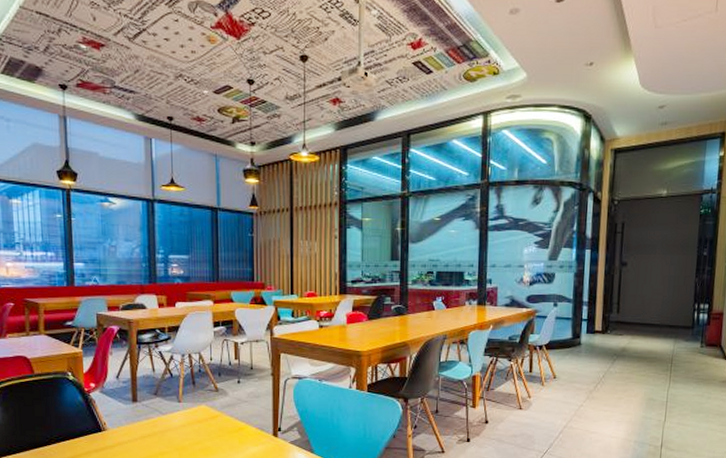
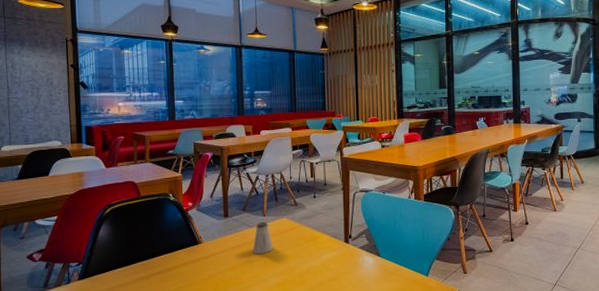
saltshaker: none [165,409,190,446] -> present [253,222,273,255]

